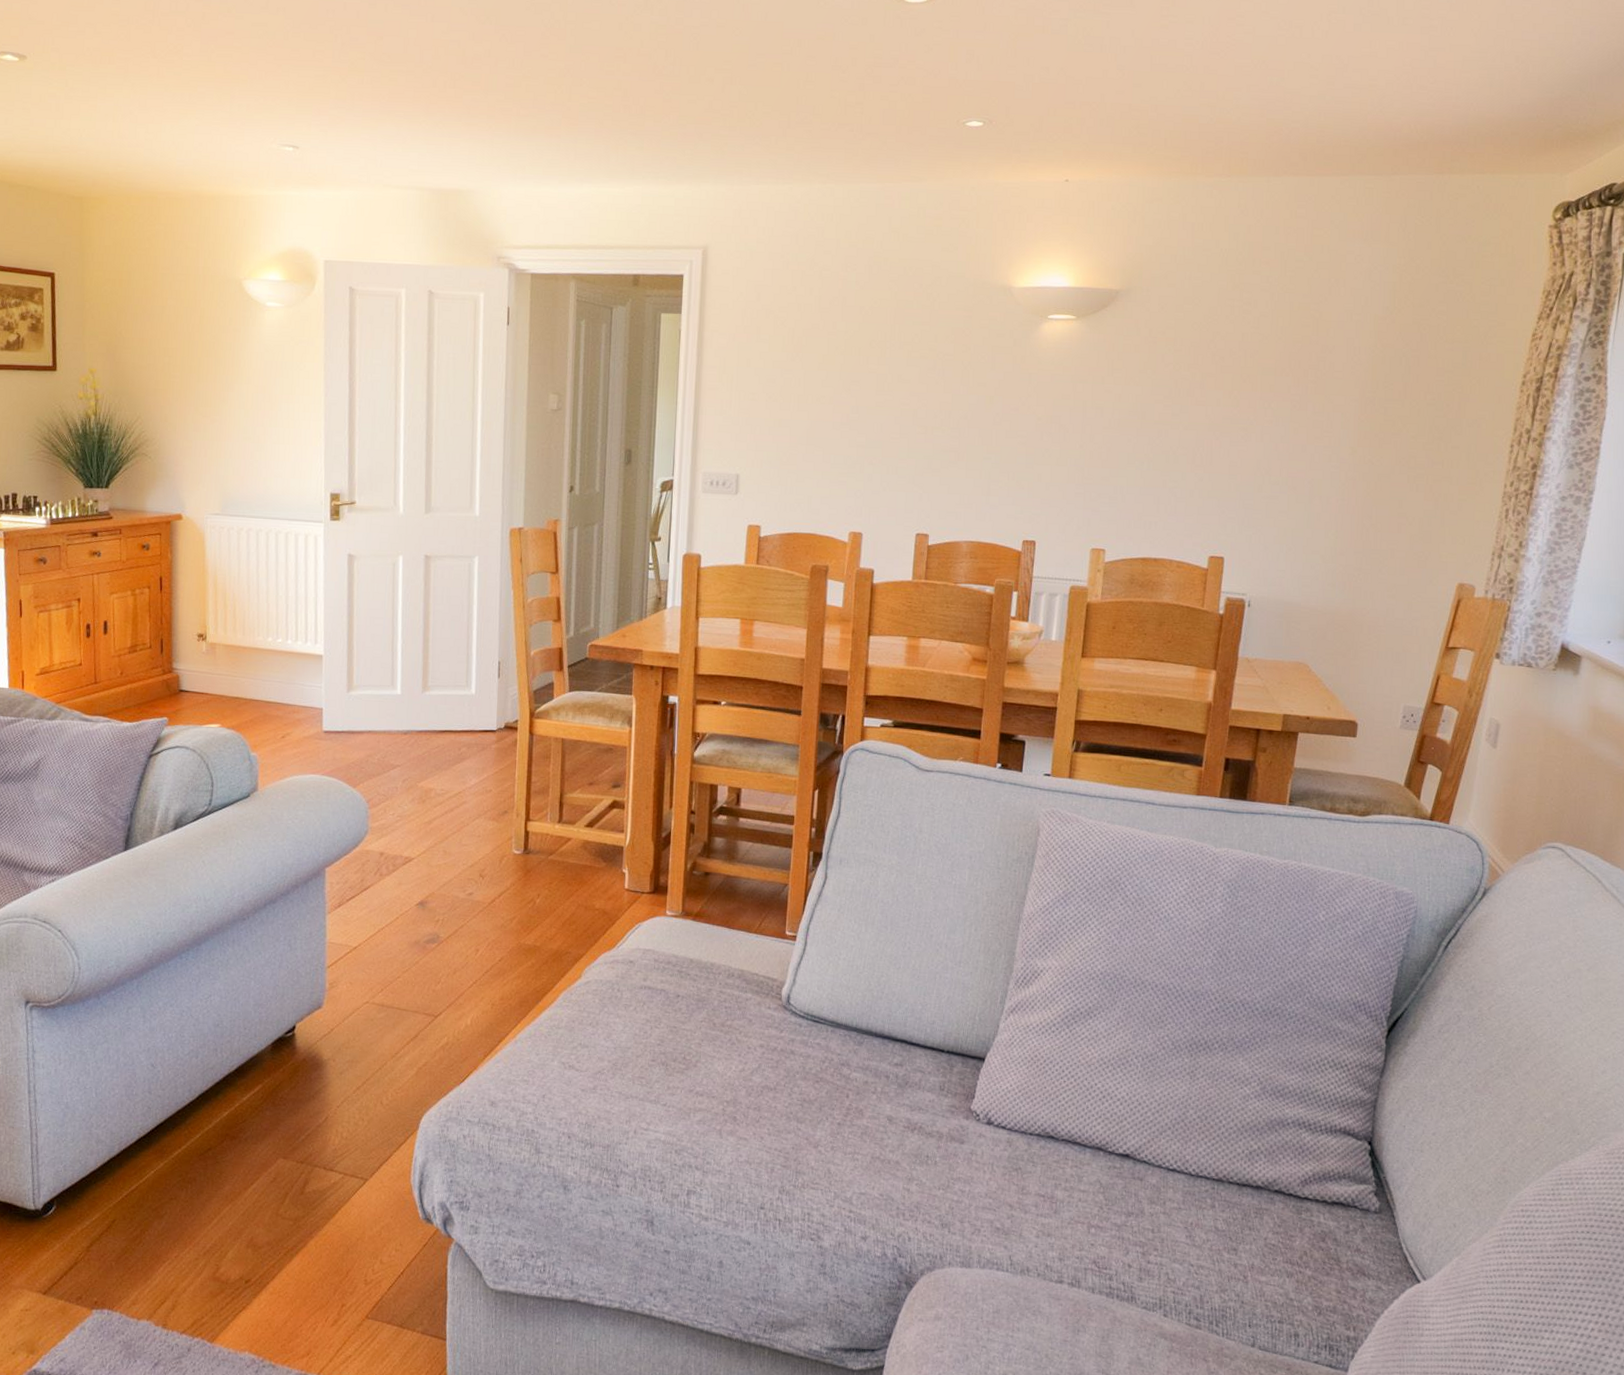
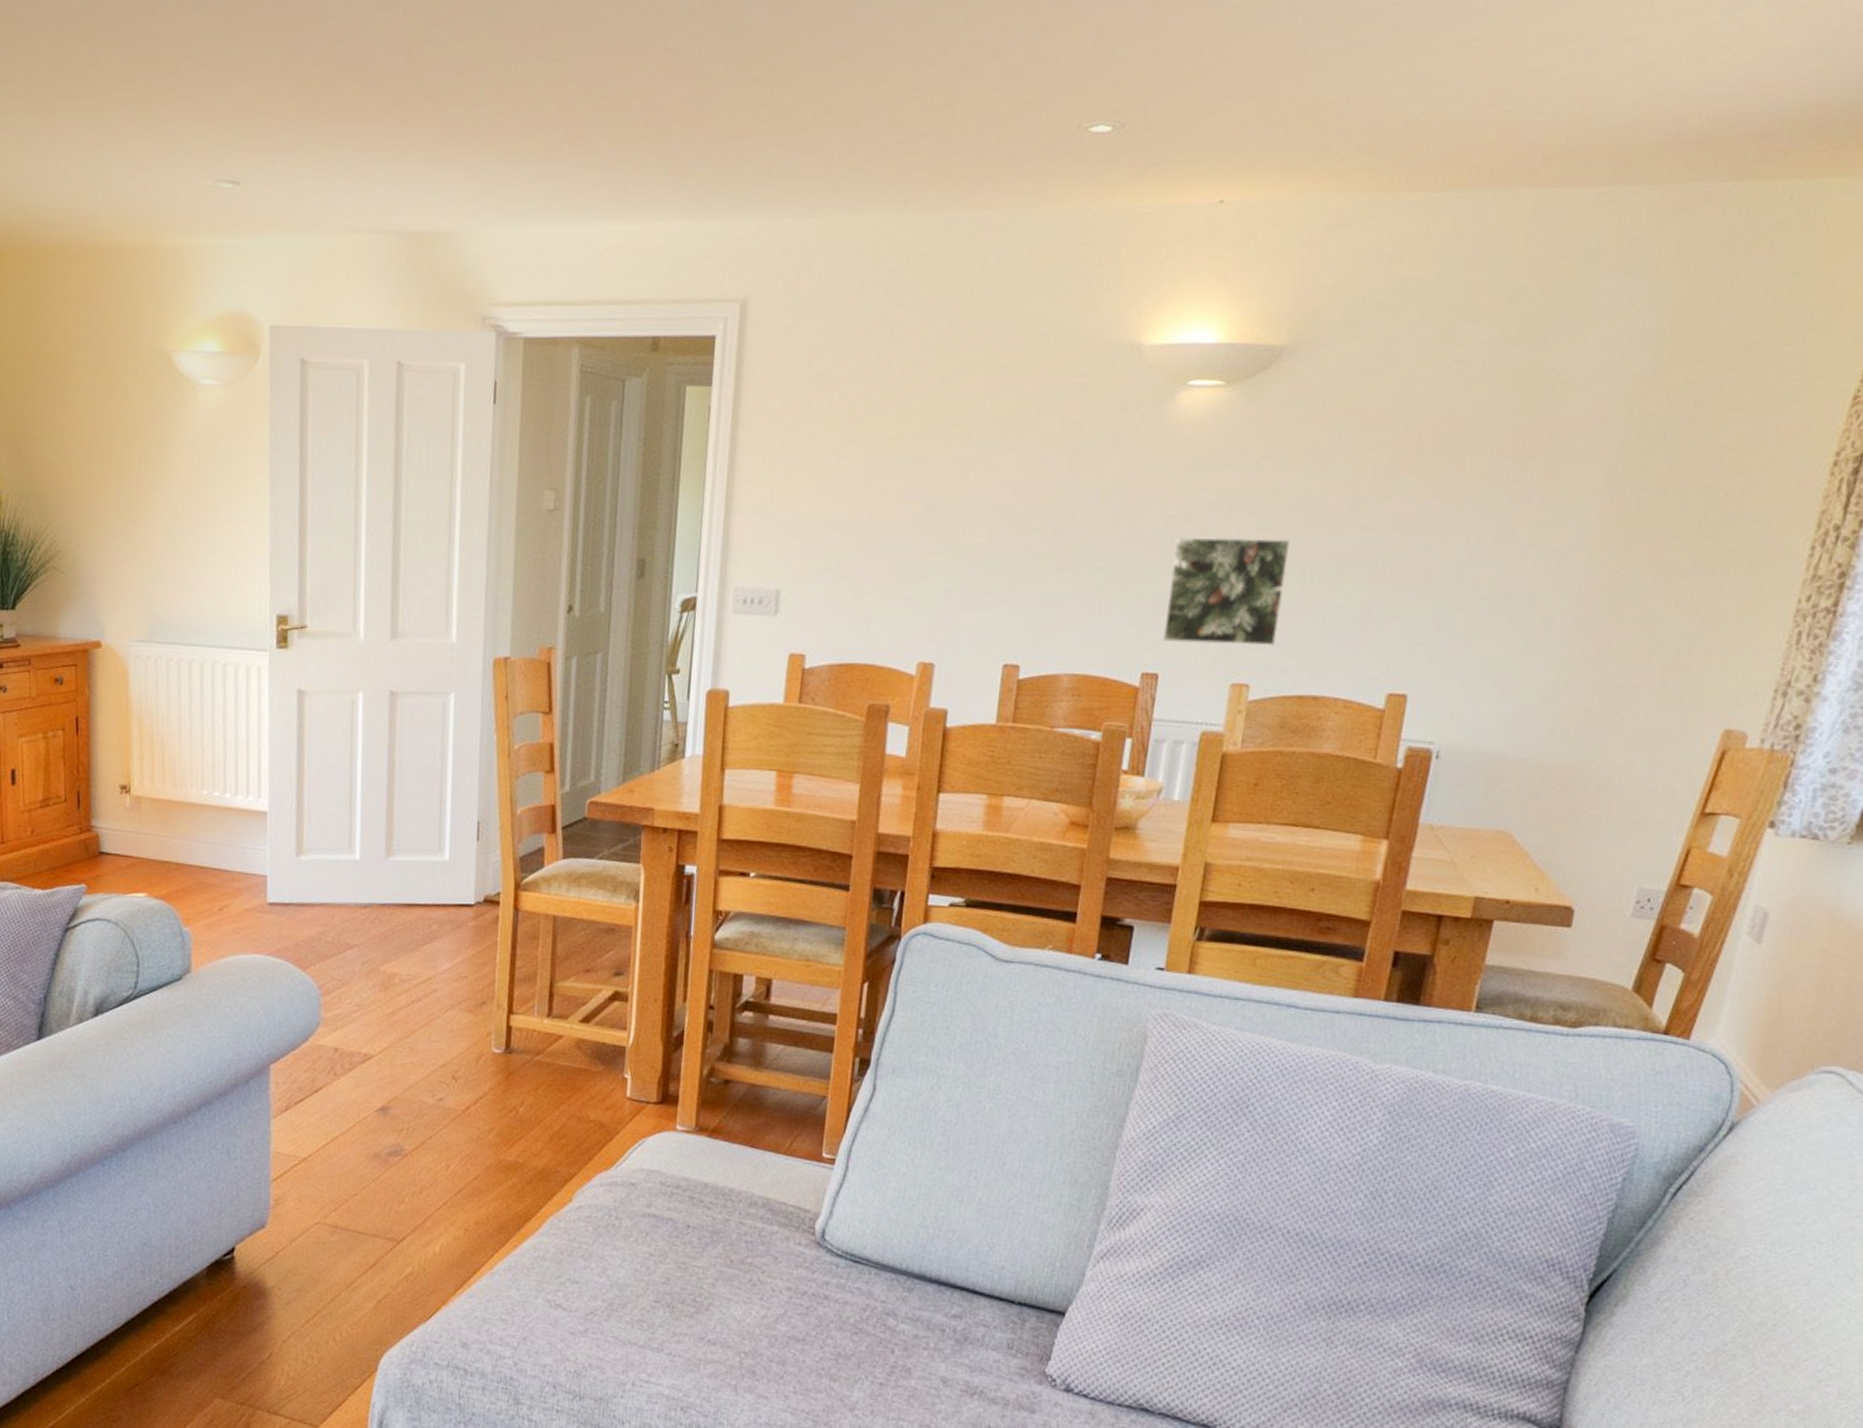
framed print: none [1037,434,1131,520] -> present [1163,536,1291,646]

